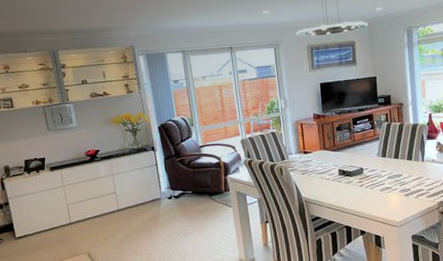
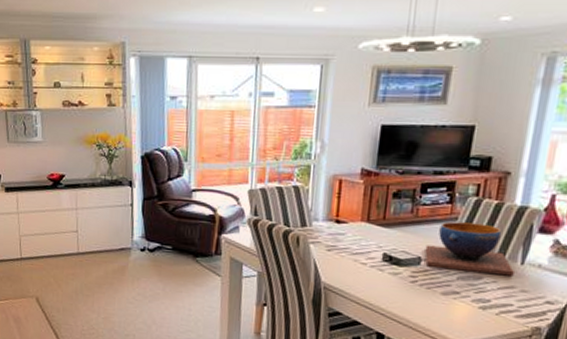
decorative bowl: none [364,139,420,173] -> present [425,221,514,276]

